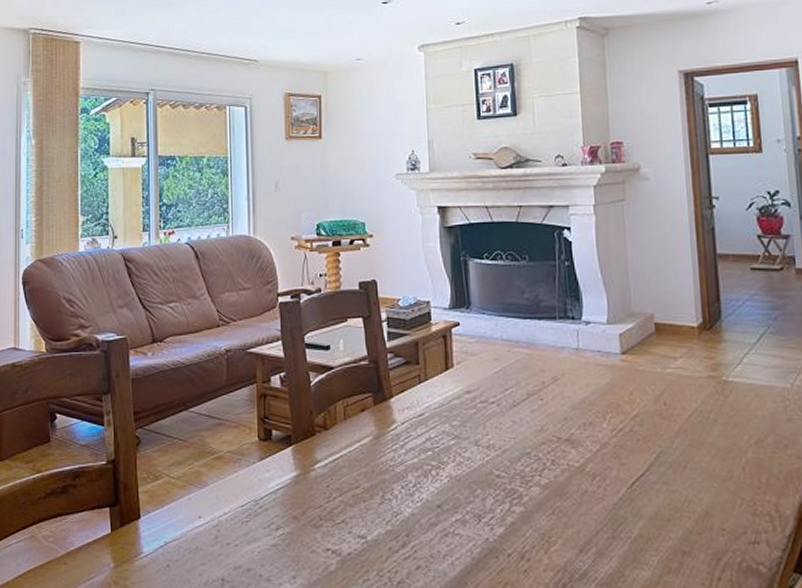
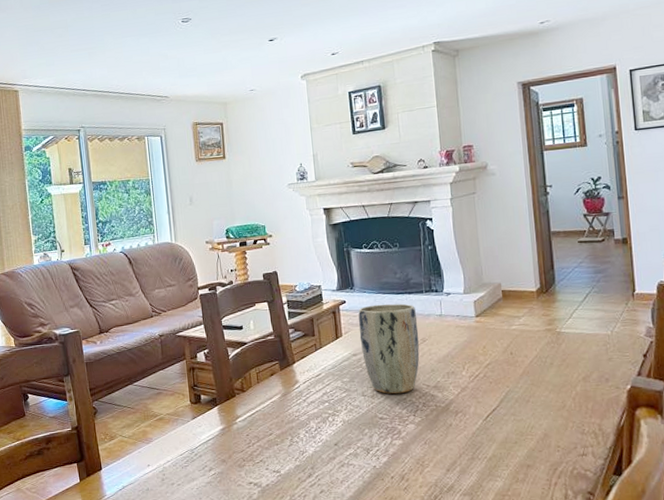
plant pot: none [474,330,550,445] -> present [358,303,420,394]

